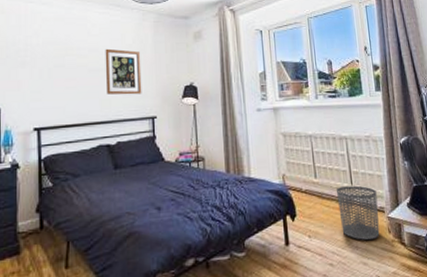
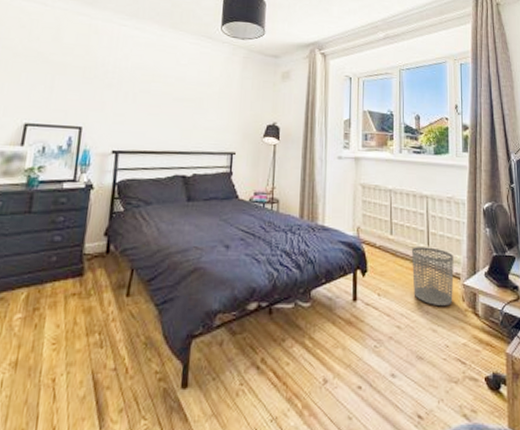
wall art: present [105,48,142,95] -> none [188,79,227,129]

